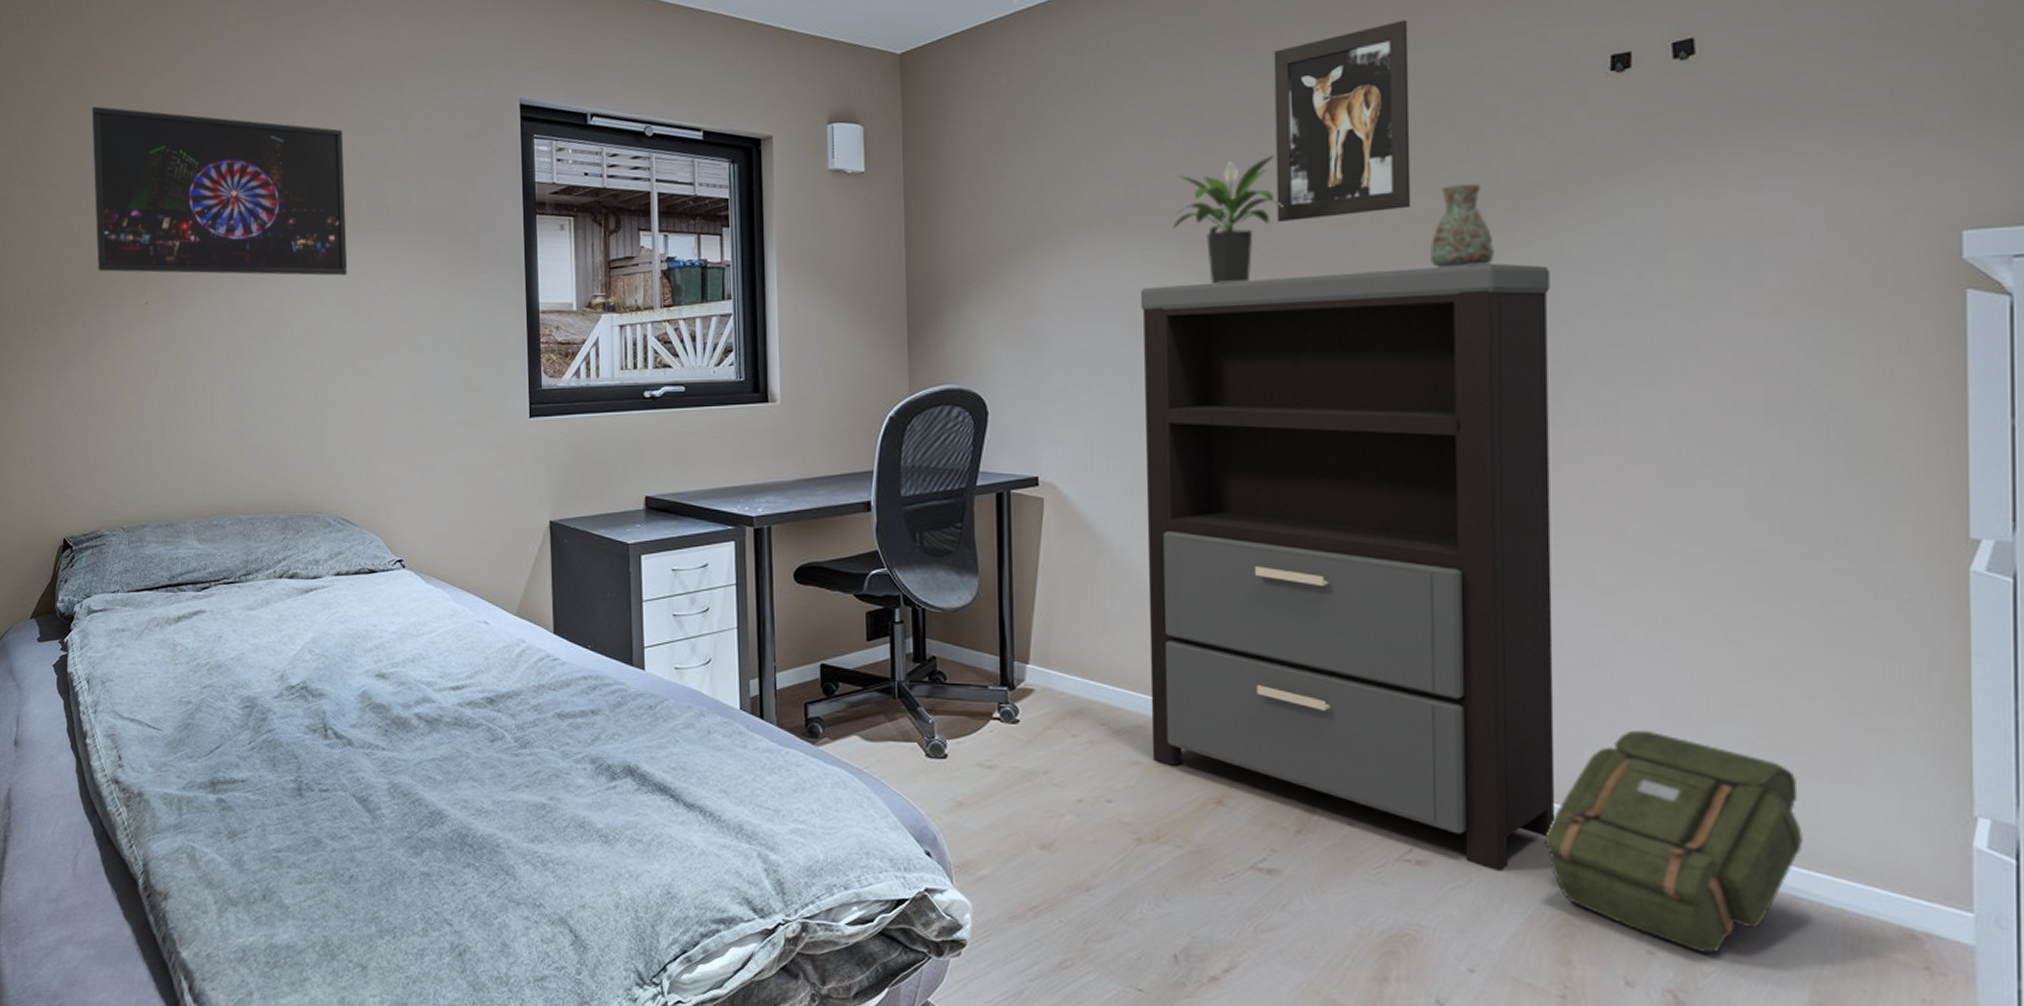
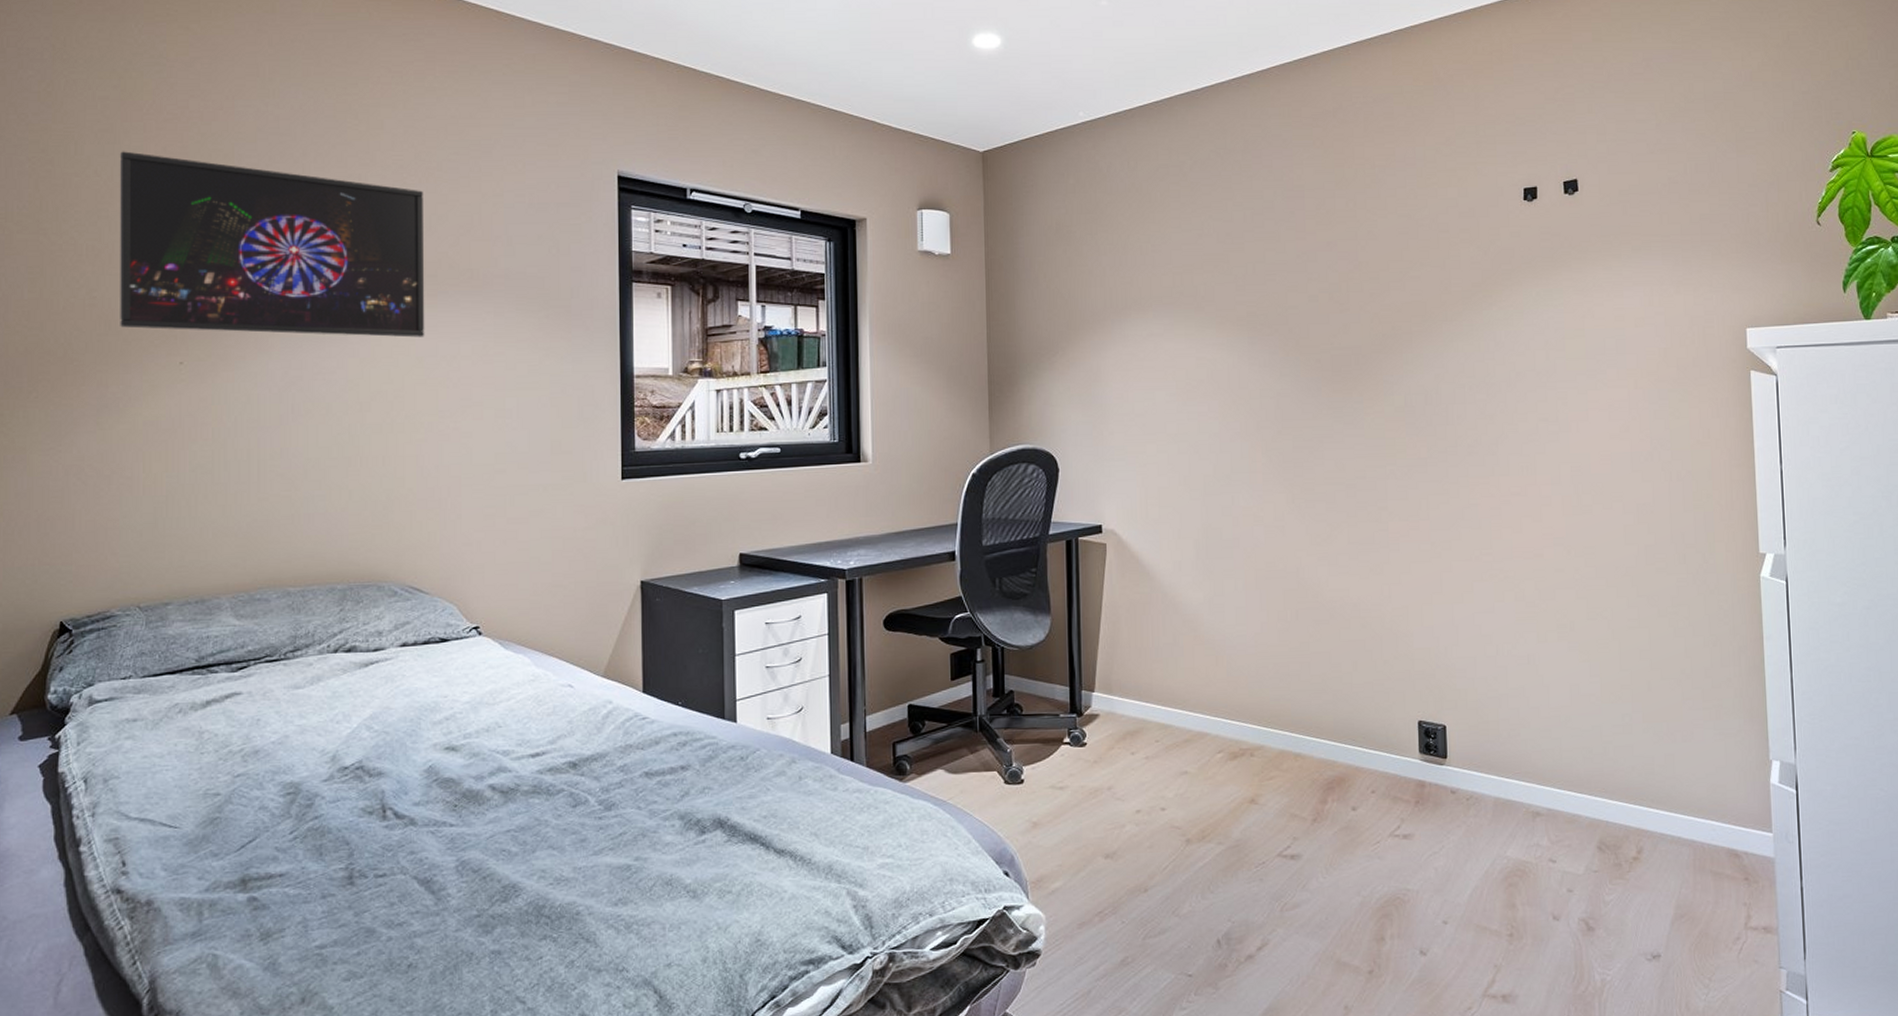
shelving unit: present [1140,263,1556,872] -> none [1184,346,1502,838]
potted plant: present [1173,155,1285,284] -> none [1210,254,1296,359]
wall art: present [1273,20,1411,223] -> none [1286,151,1389,310]
decorative vase: present [1430,183,1494,268] -> none [1403,282,1448,349]
backpack: present [1543,730,1803,953] -> none [1494,712,1666,886]

